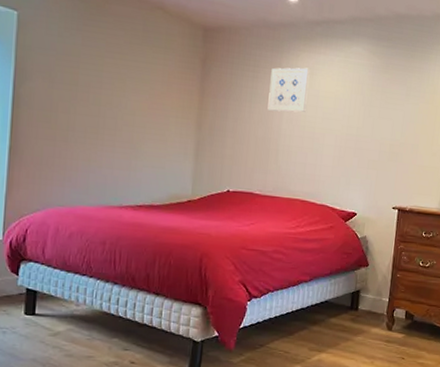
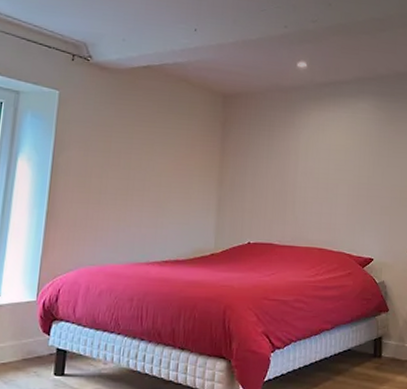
wall art: present [267,67,310,113] -> none [283,124,321,166]

